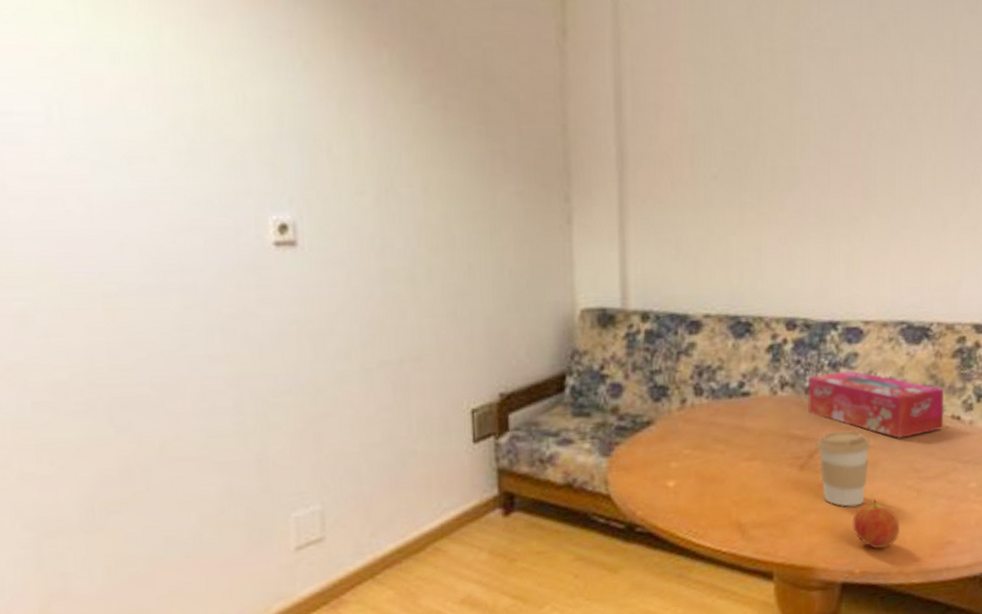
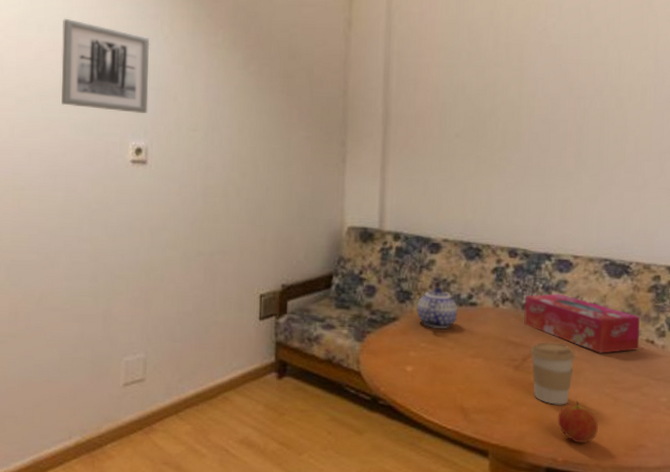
wall art: none [148,42,291,176] -> present [61,19,150,114]
teapot: none [676,376,727,429] -> present [416,287,458,329]

